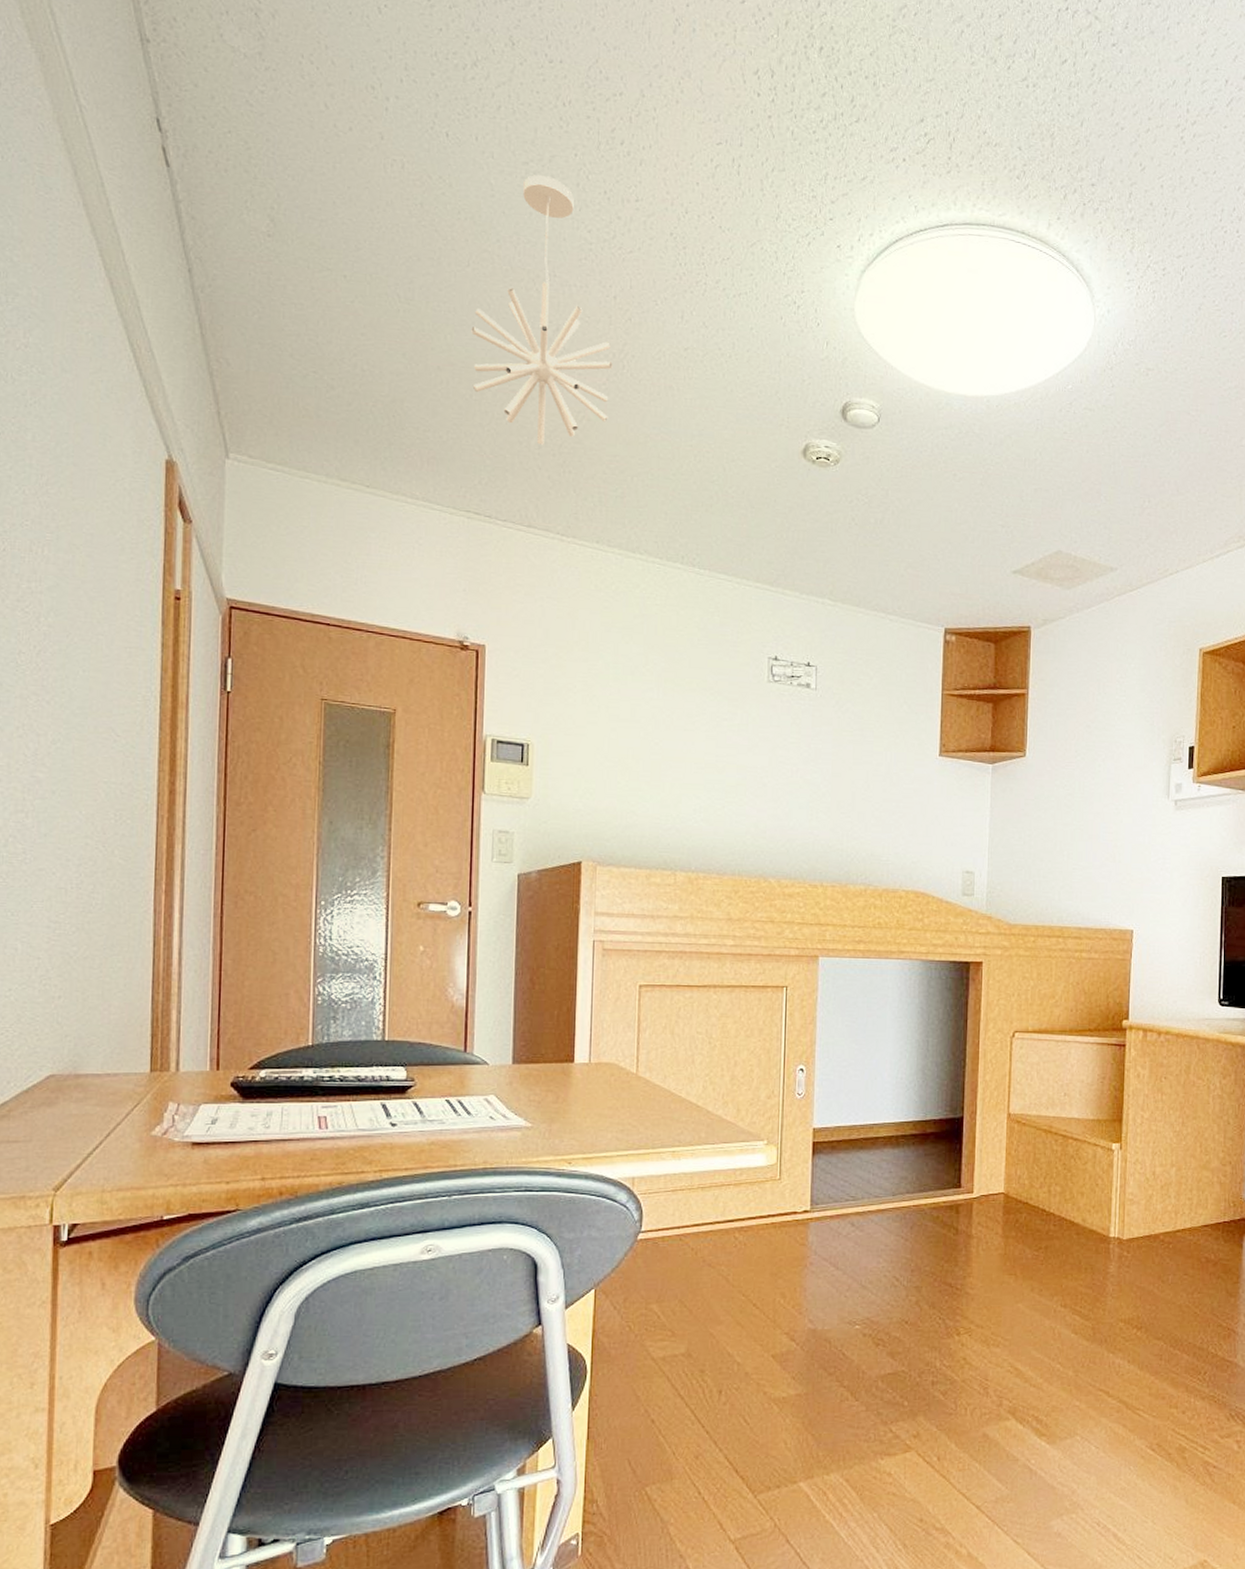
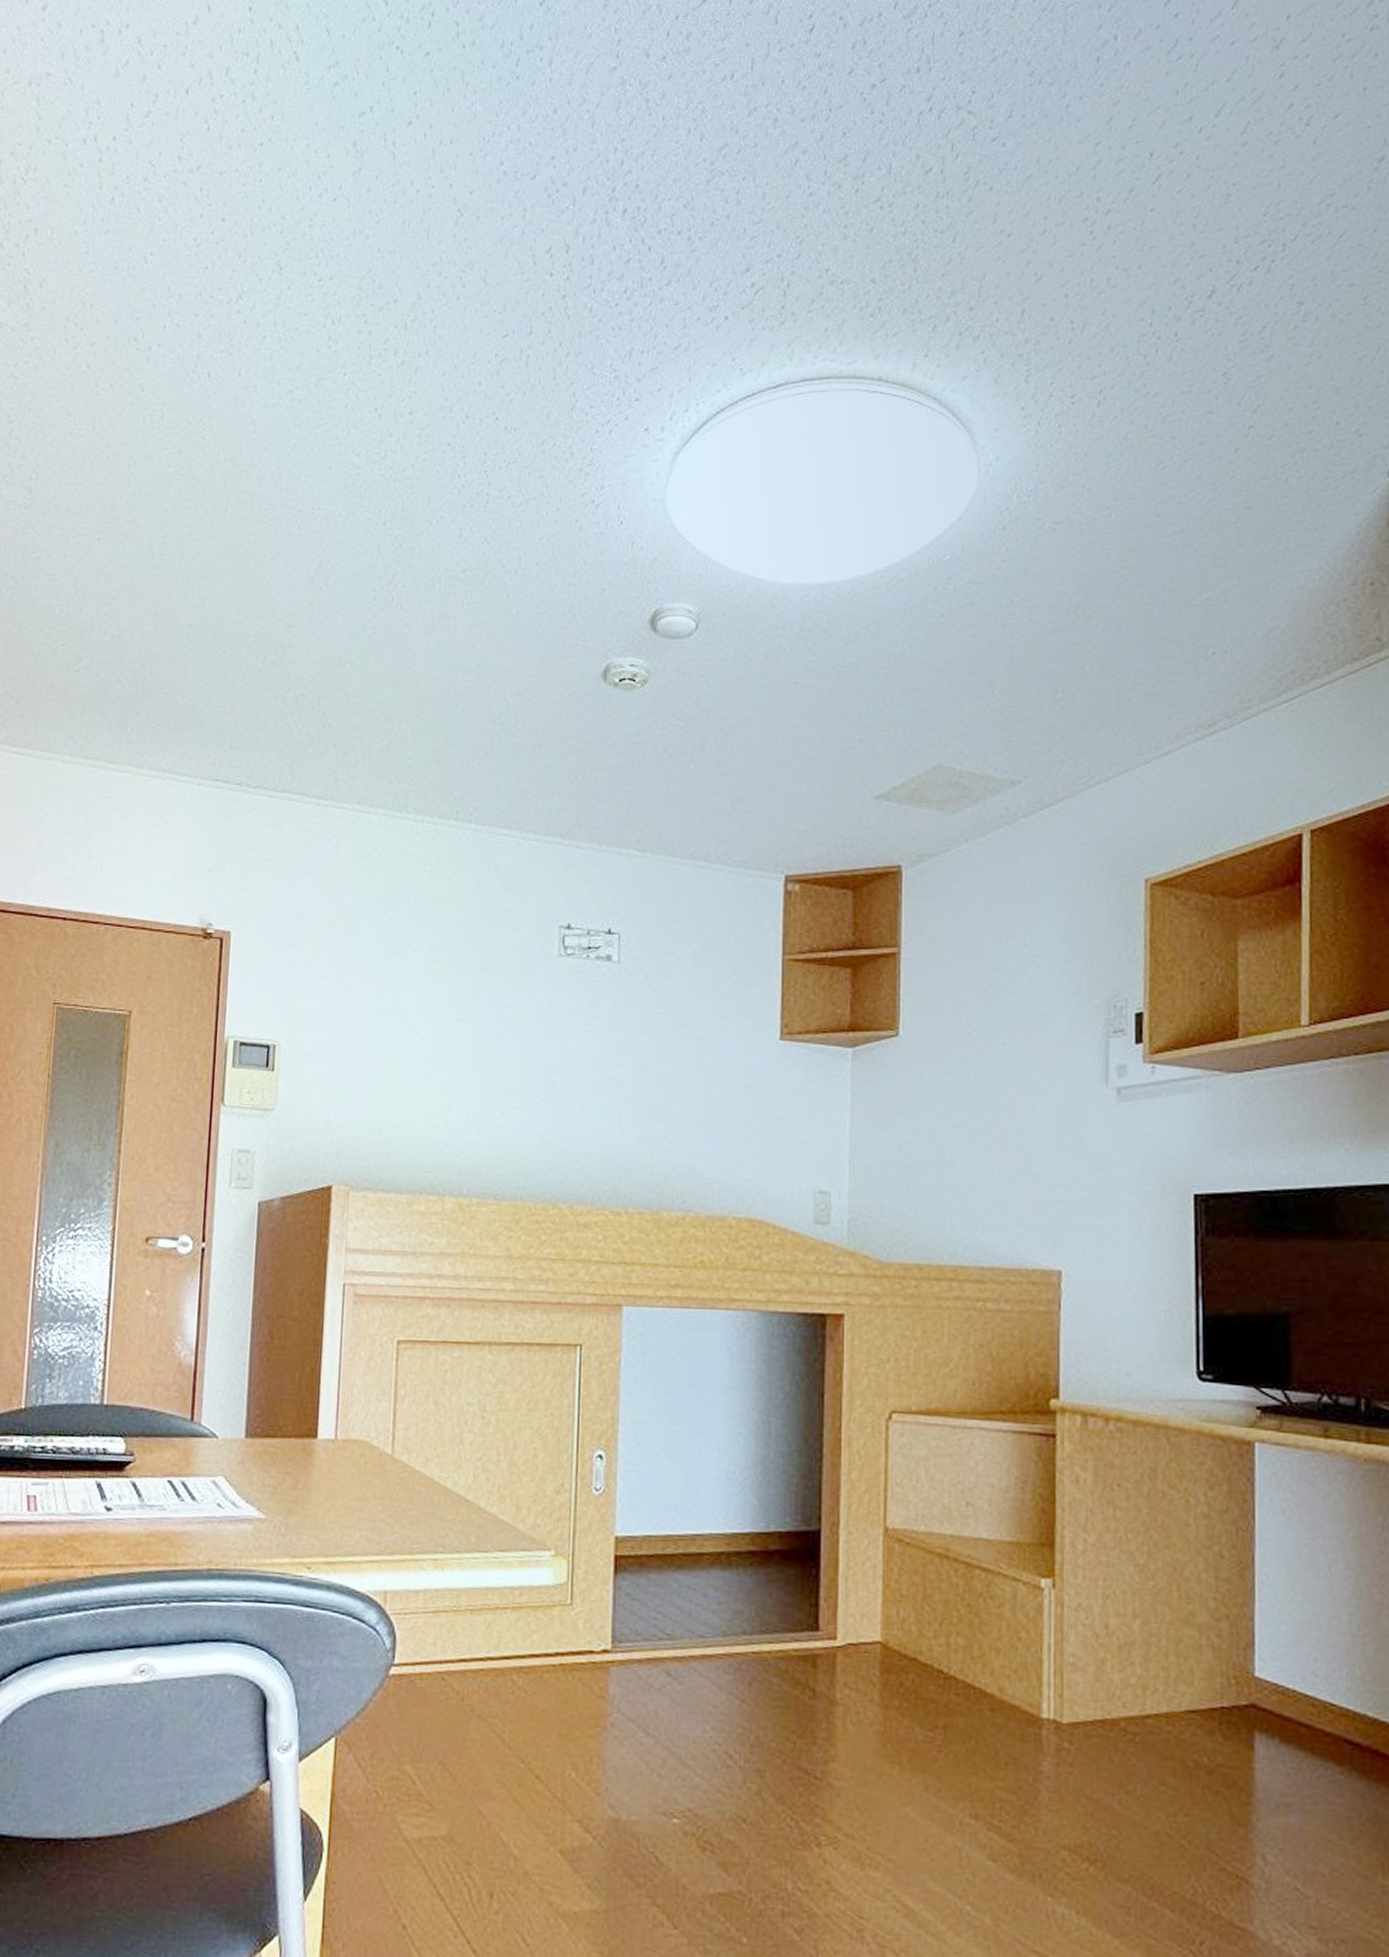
pendant light: present [471,175,613,445] -> none [226,402,380,698]

